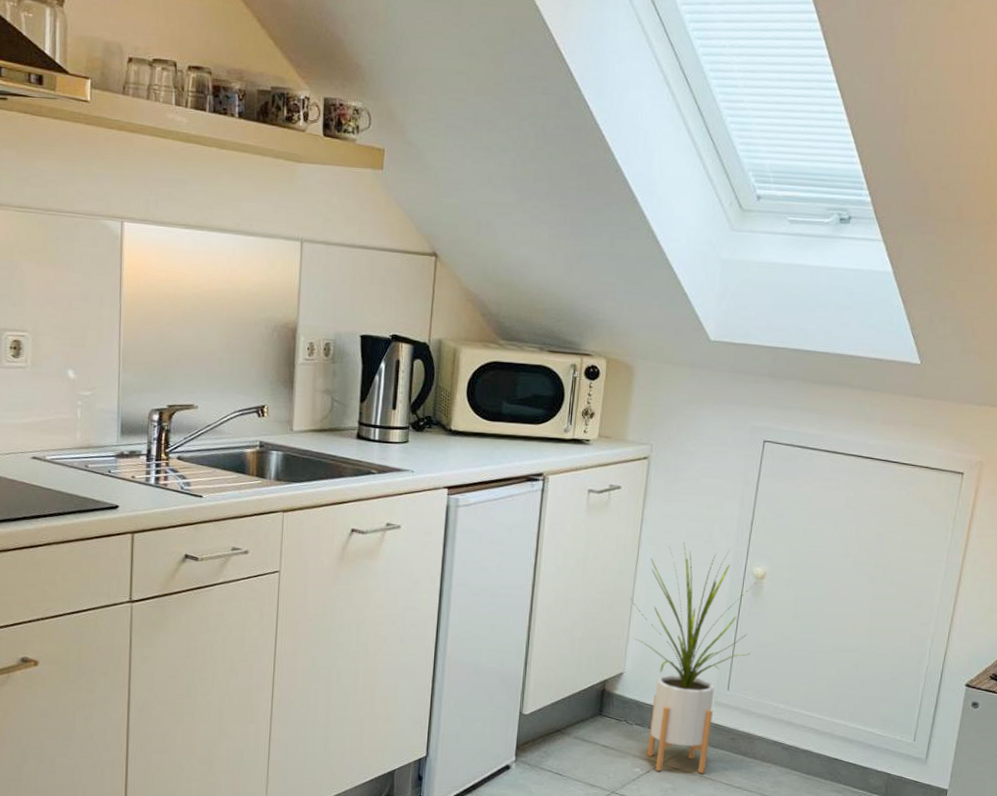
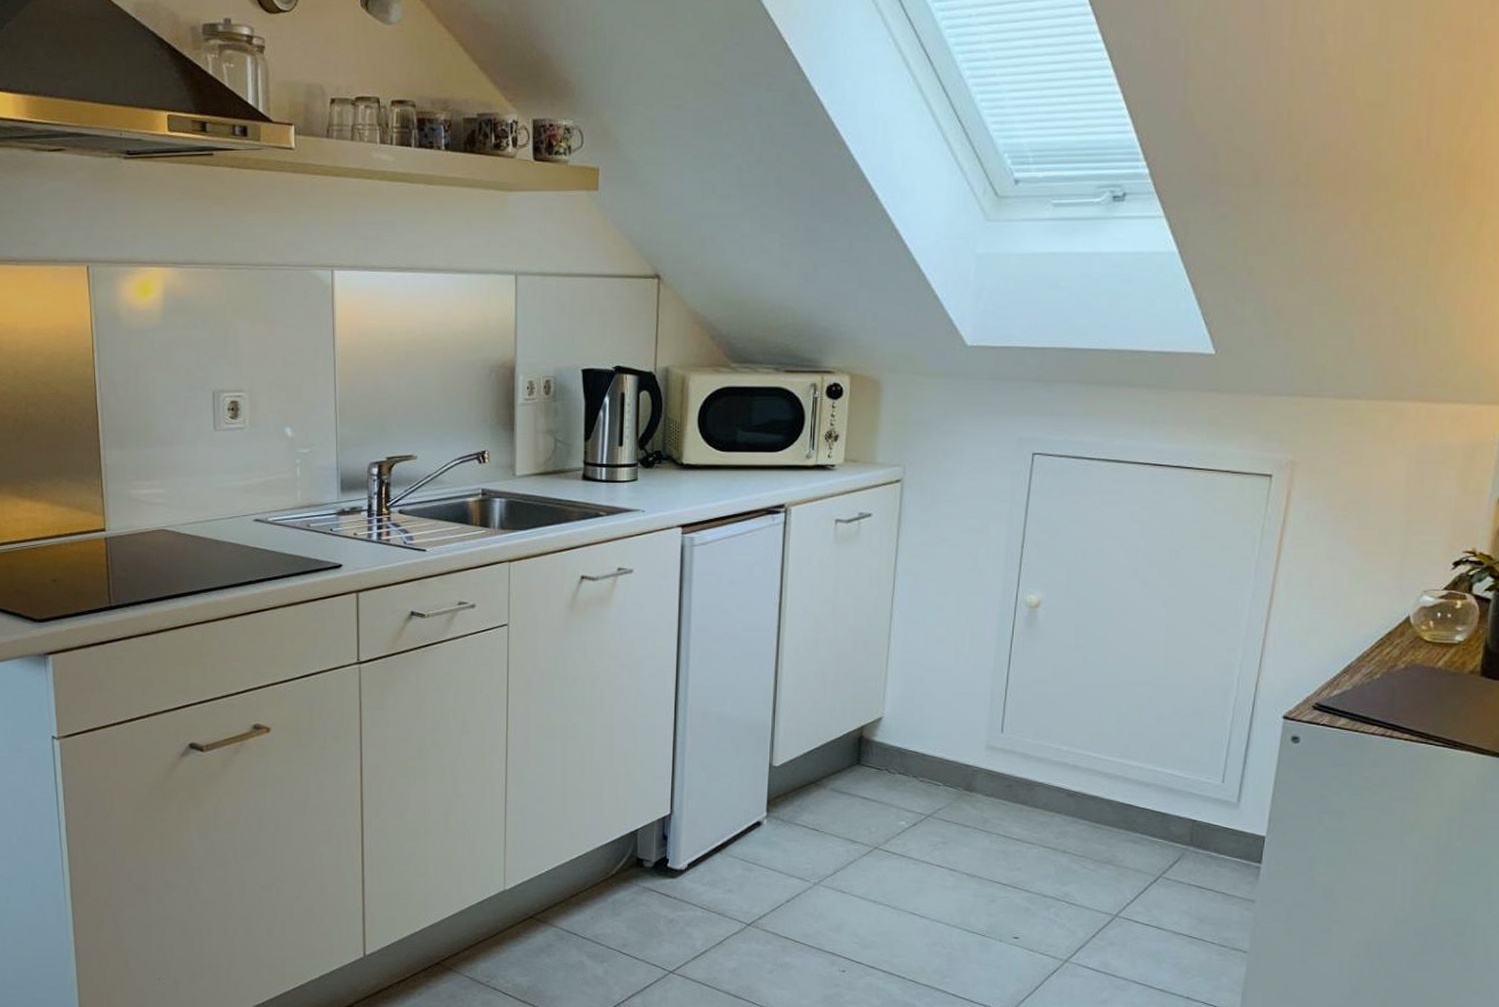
house plant: present [630,542,757,774] -> none [887,571,1031,826]

